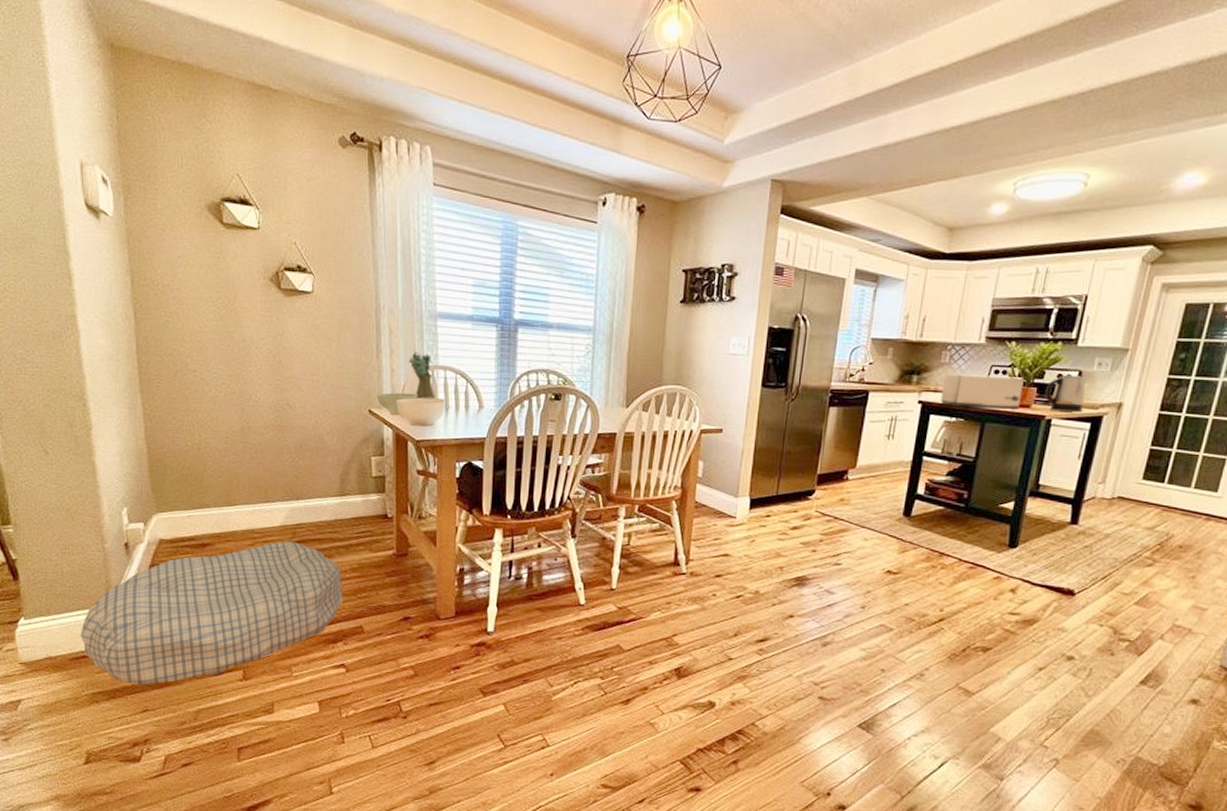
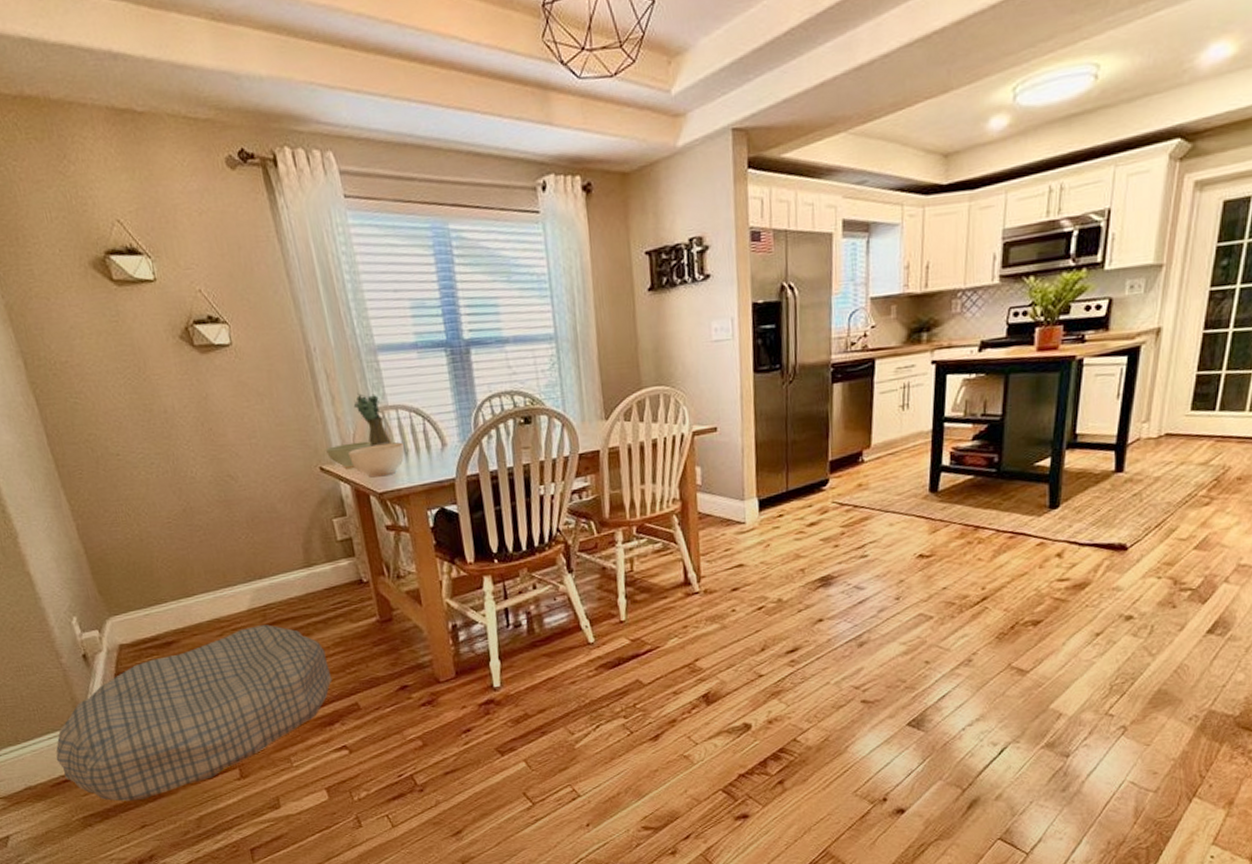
toaster: present [940,374,1024,410] -> none [956,316,1048,362]
kettle: present [1045,374,1086,413] -> none [1072,303,1118,349]

